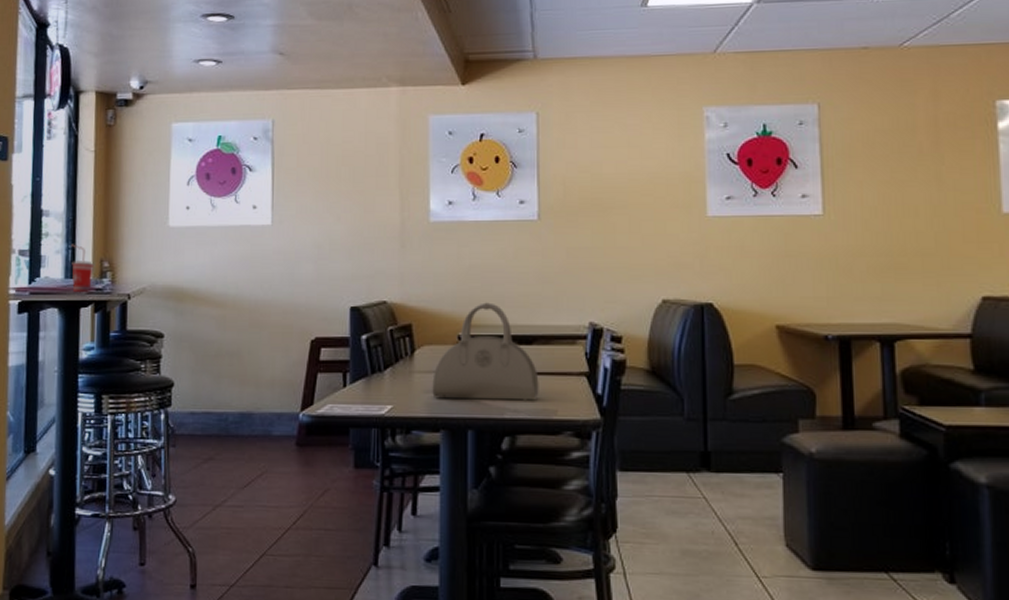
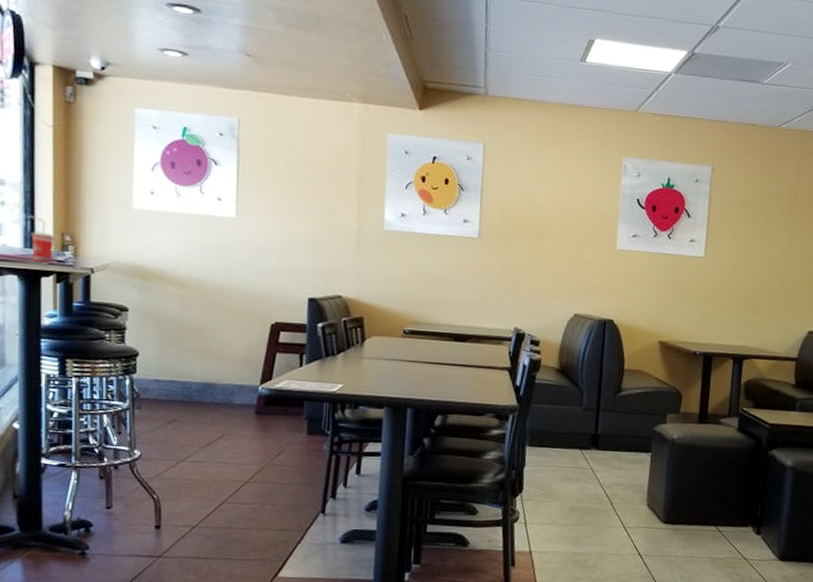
handbag: present [432,302,539,401] -> none [378,304,470,388]

